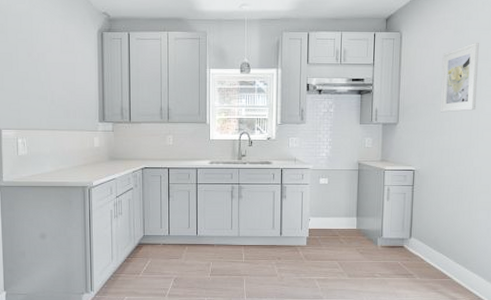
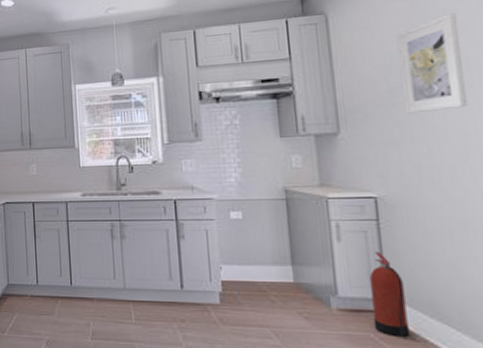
fire extinguisher: none [401,207,422,263] -> present [370,251,411,338]

